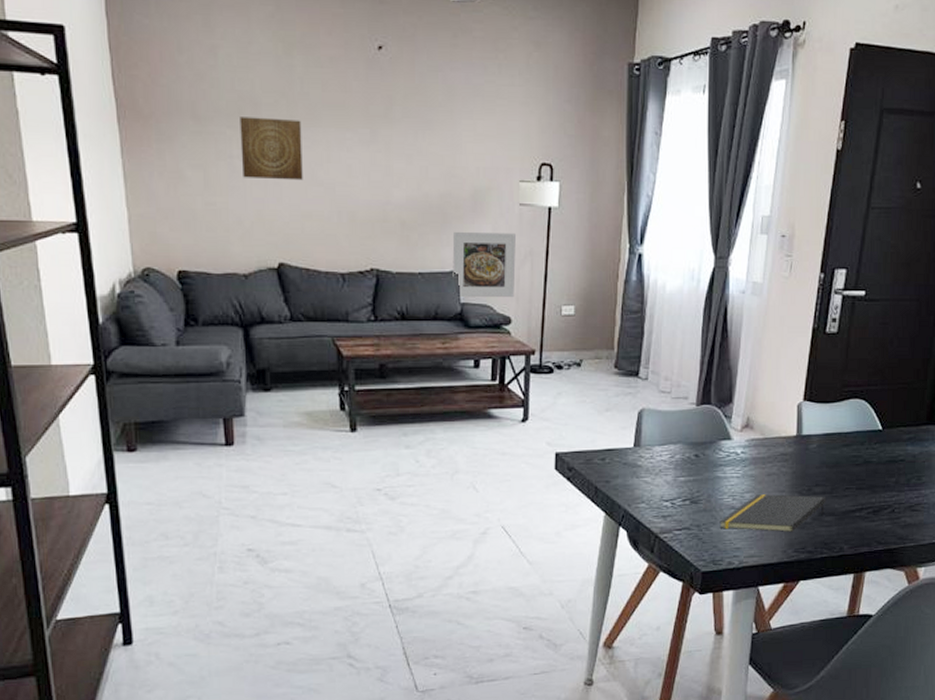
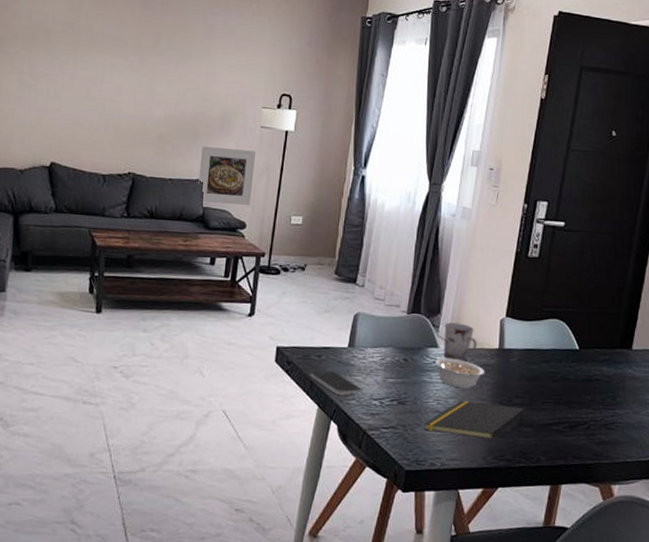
wall art: present [240,117,303,181] -> none [29,41,83,95]
smartphone: none [593,474,652,499] -> present [309,370,363,395]
legume: none [729,450,783,481] -> present [435,358,485,389]
cup: none [737,411,773,452] -> present [443,322,477,361]

